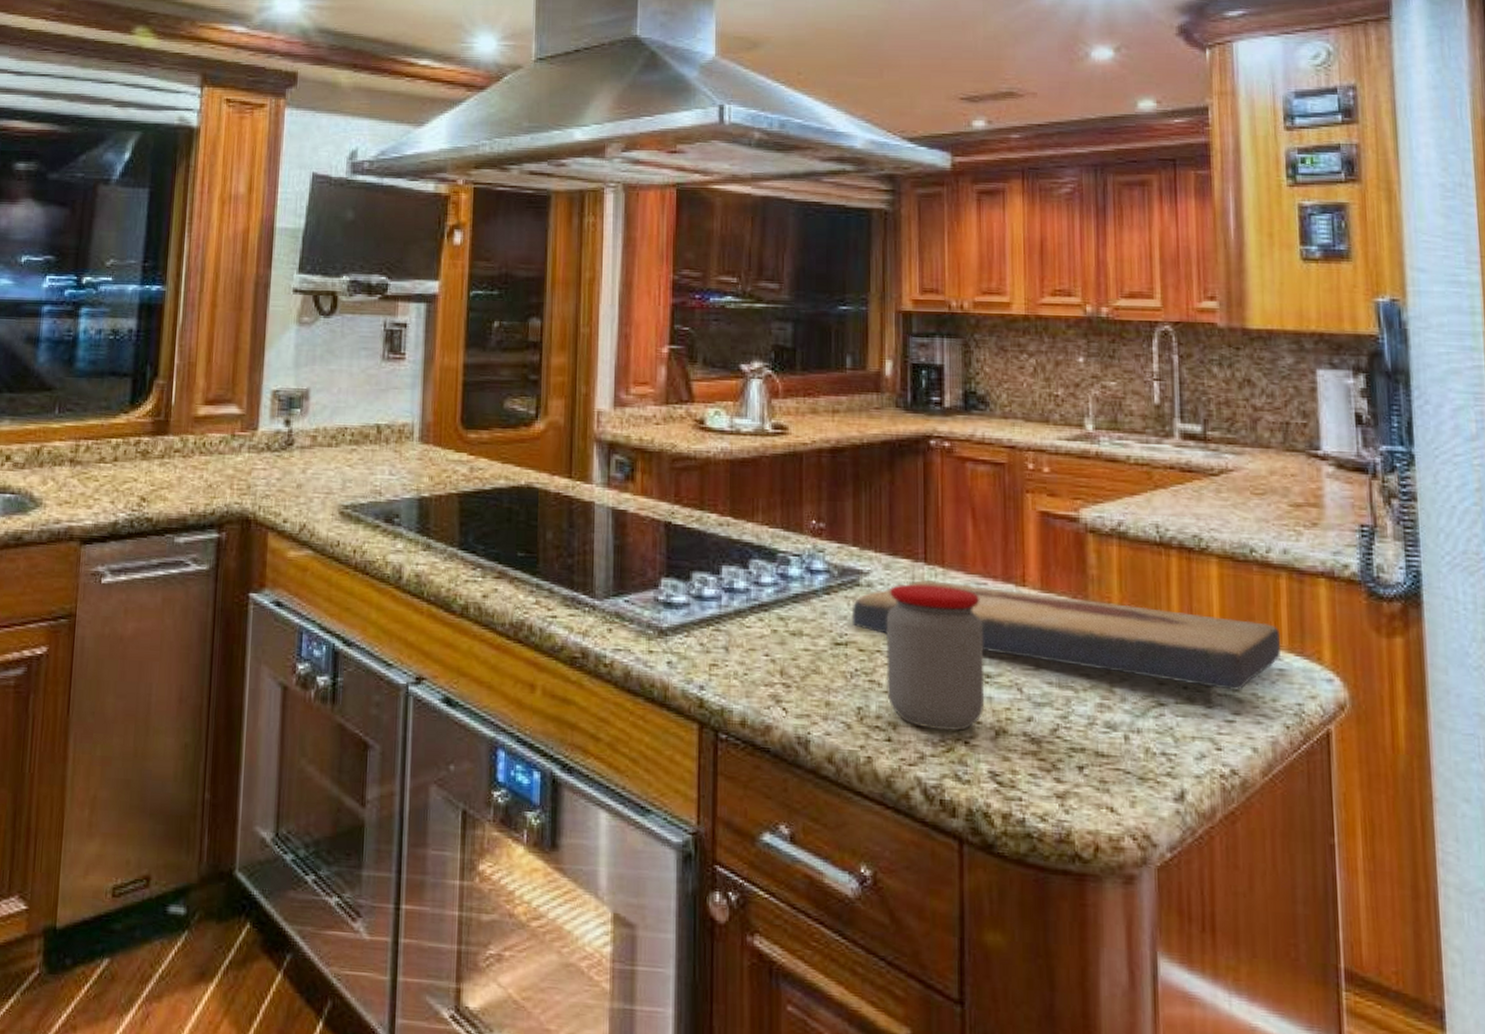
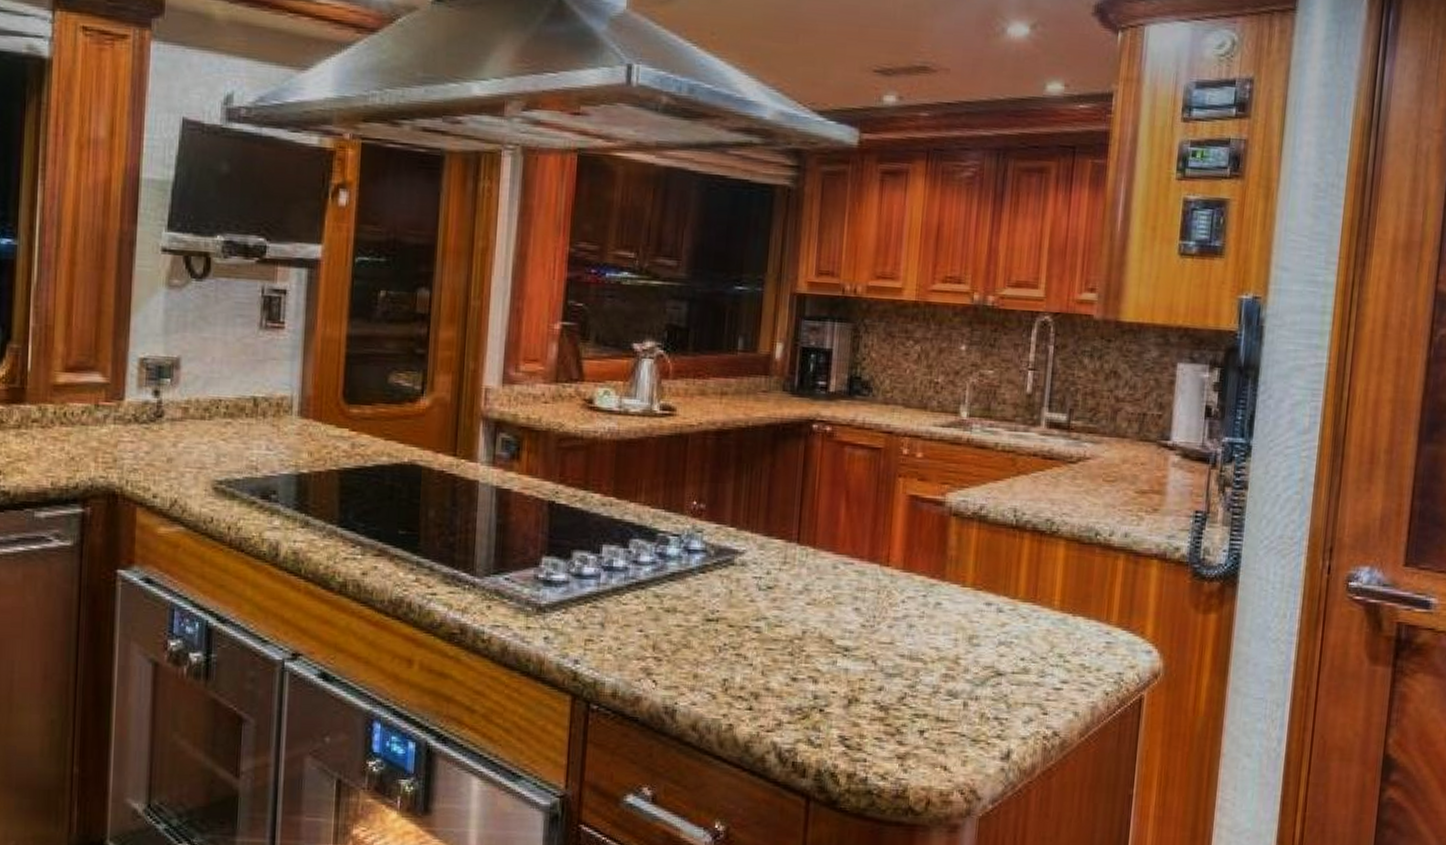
fish fossil: present [851,580,1280,692] -> none [724,560,1111,663]
jar: present [886,584,985,732] -> none [752,563,847,701]

